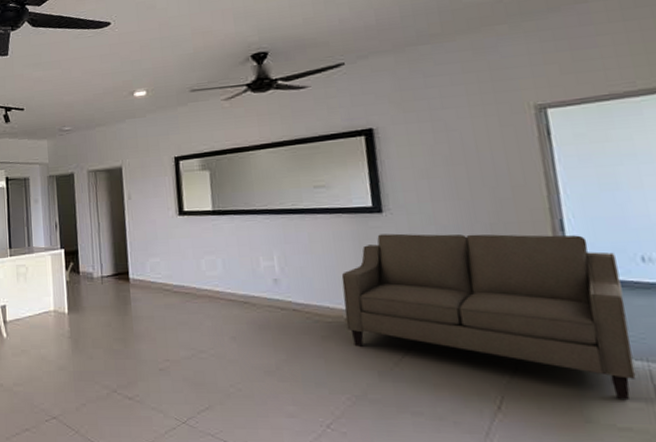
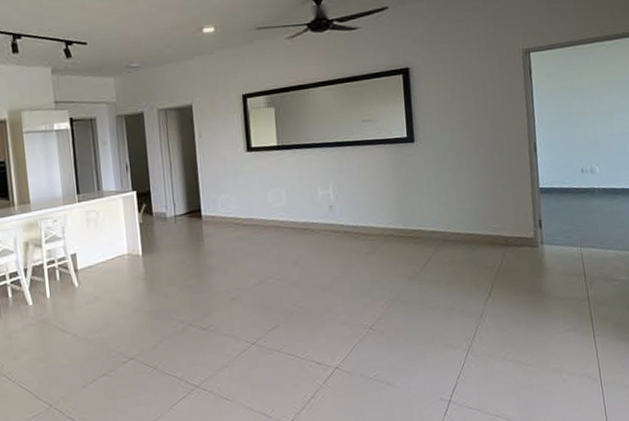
sofa: present [341,233,636,401] -> none [382,154,574,277]

